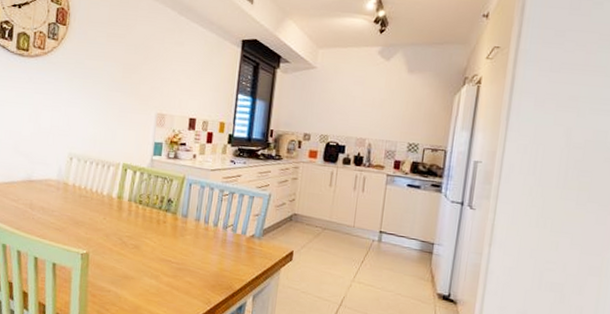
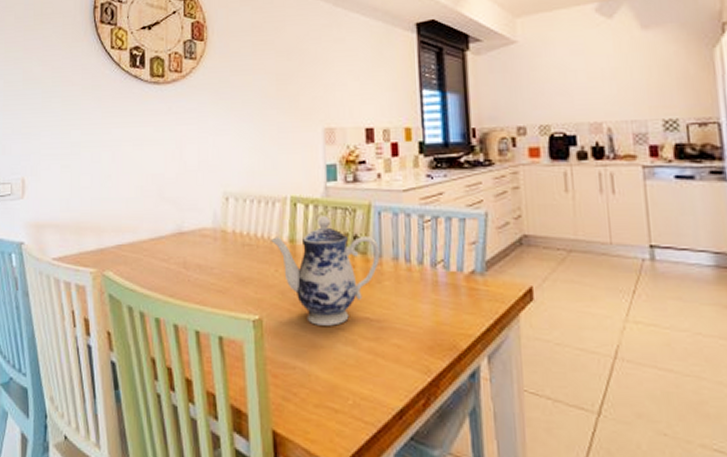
teapot: none [103,181,187,264] -> present [271,216,380,326]

